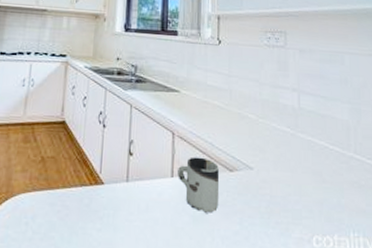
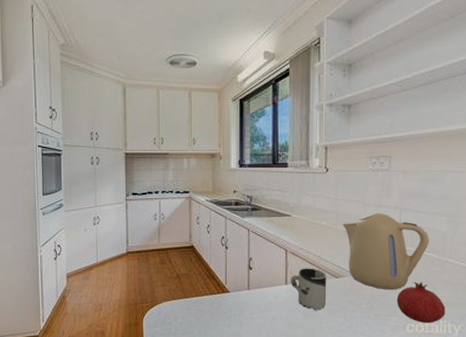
kettle: none [237,94,332,191] -> present [343,212,429,290]
fruit: none [299,180,356,237] -> present [396,281,446,324]

